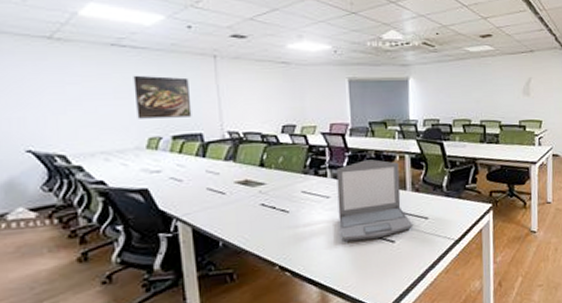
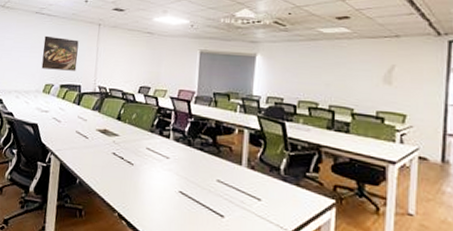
laptop: present [336,159,414,241] -> none [174,128,245,210]

